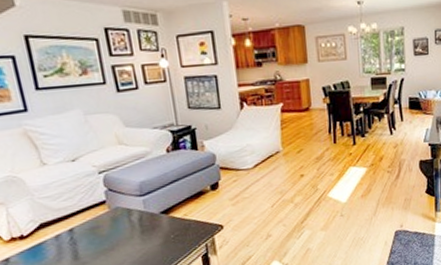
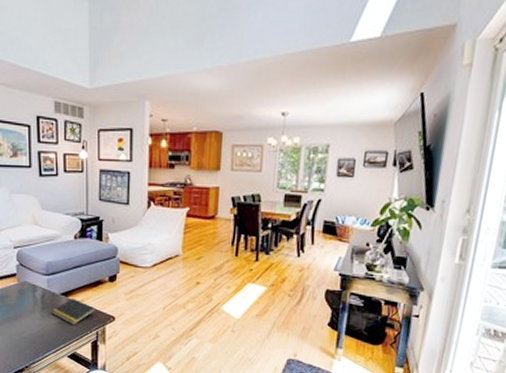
notepad: none [153,214,202,242] -> present [52,297,97,324]

